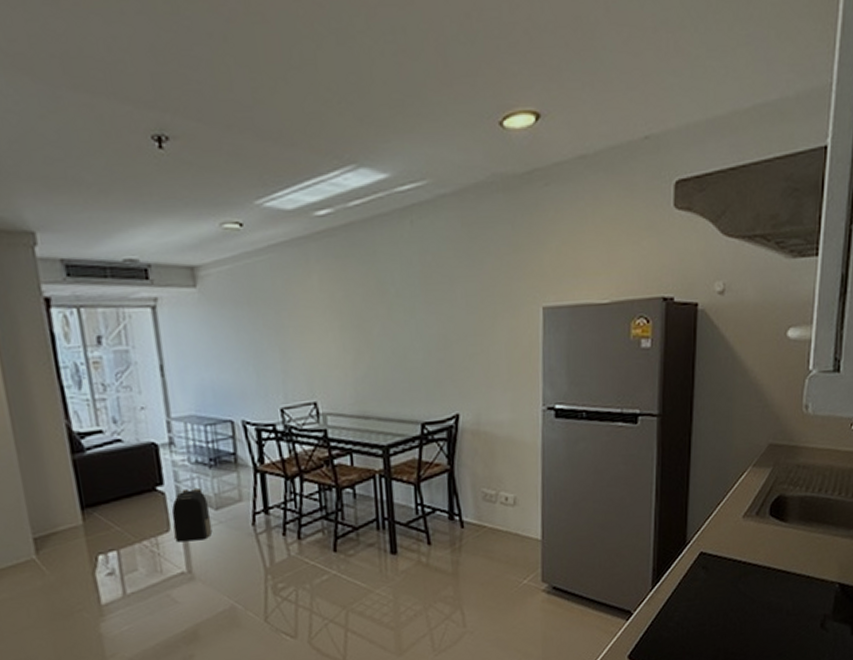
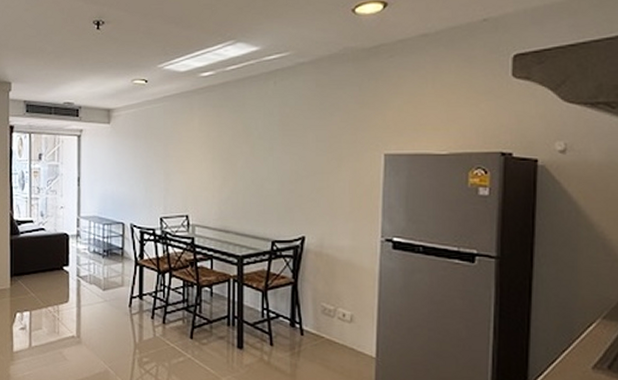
backpack: present [171,488,213,543] -> none [70,271,99,313]

